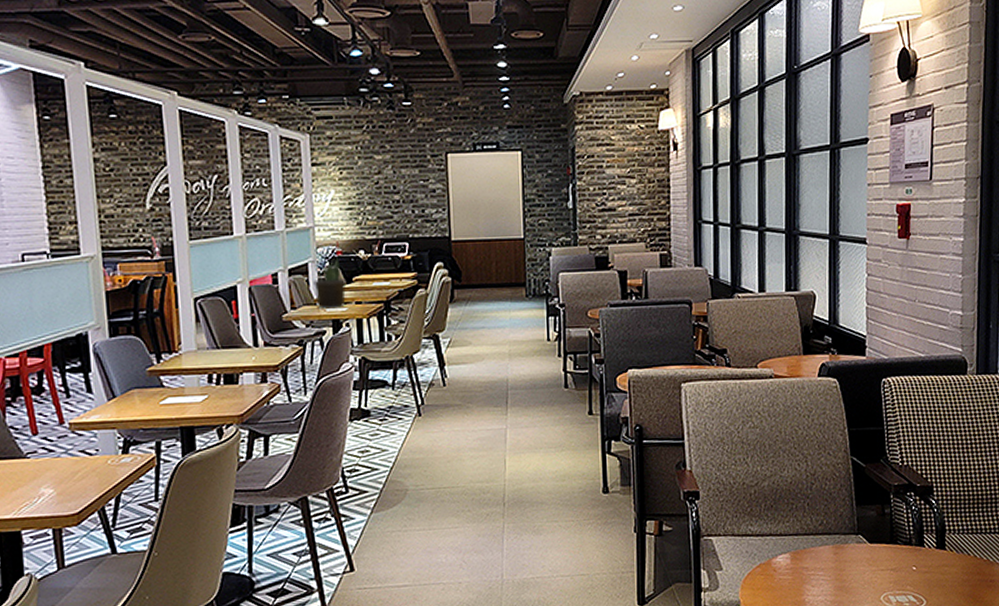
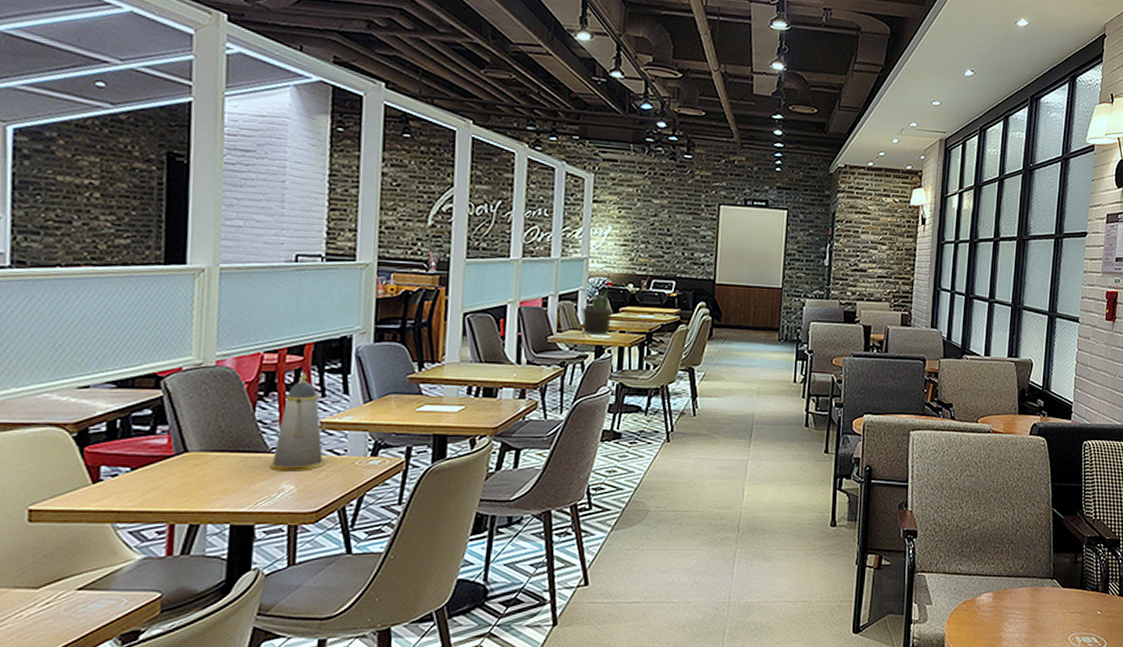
coffee pot: none [27,374,78,476] -> present [269,372,324,471]

